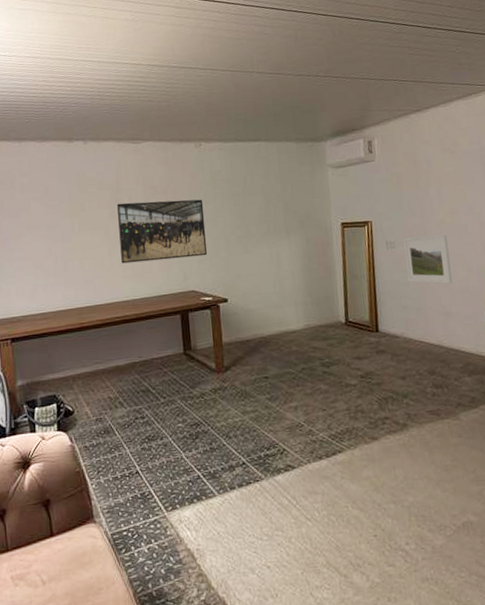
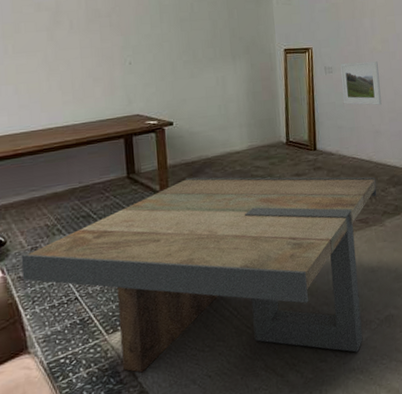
coffee table: none [87,356,450,560] -> present [21,177,377,373]
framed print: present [117,199,208,264] -> none [57,23,153,88]

